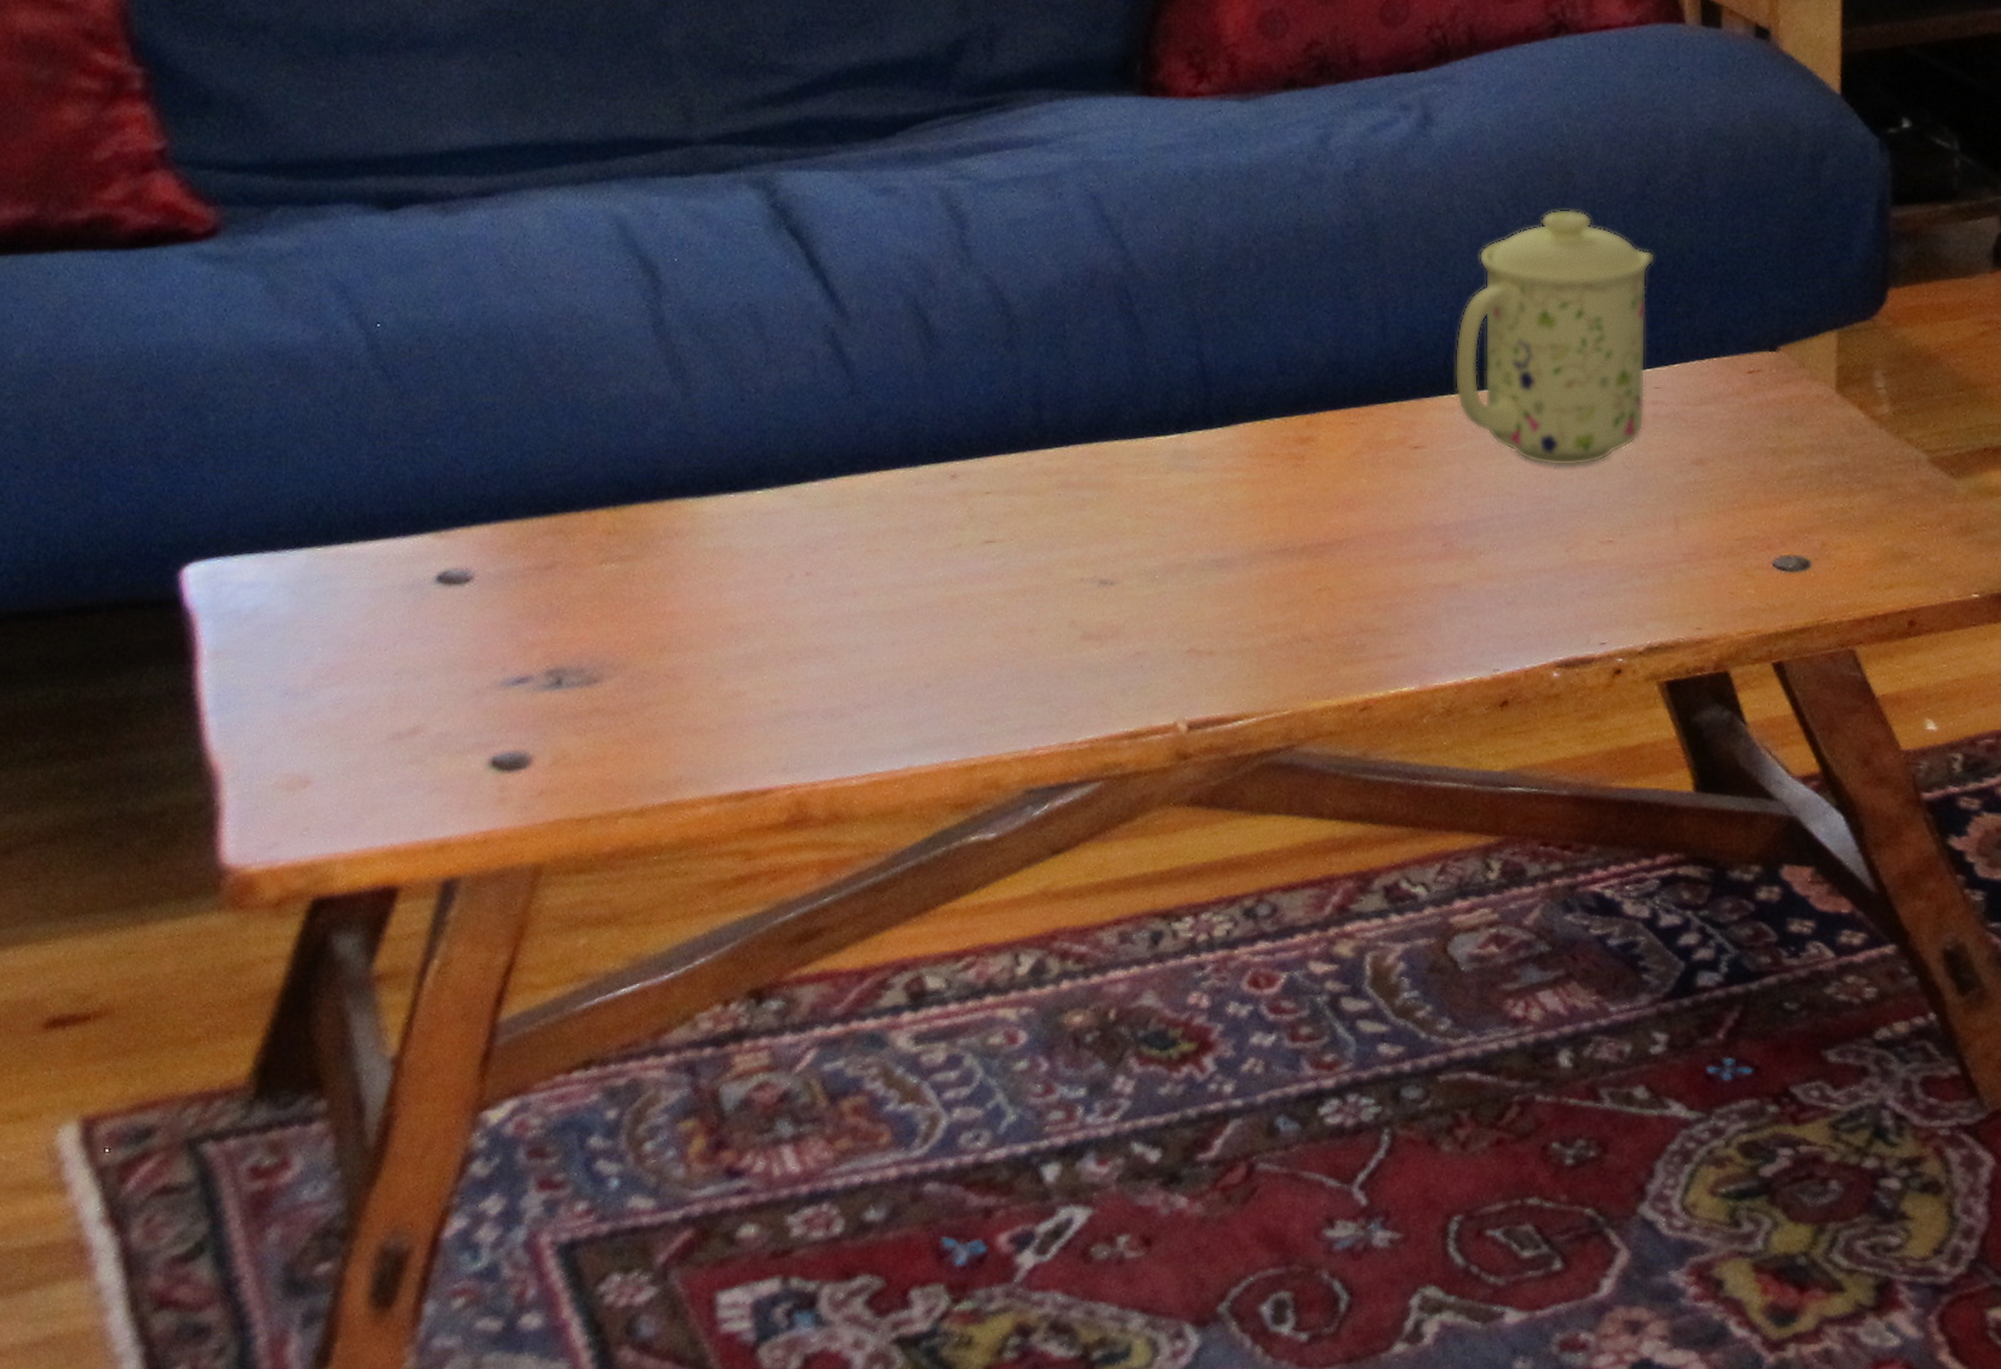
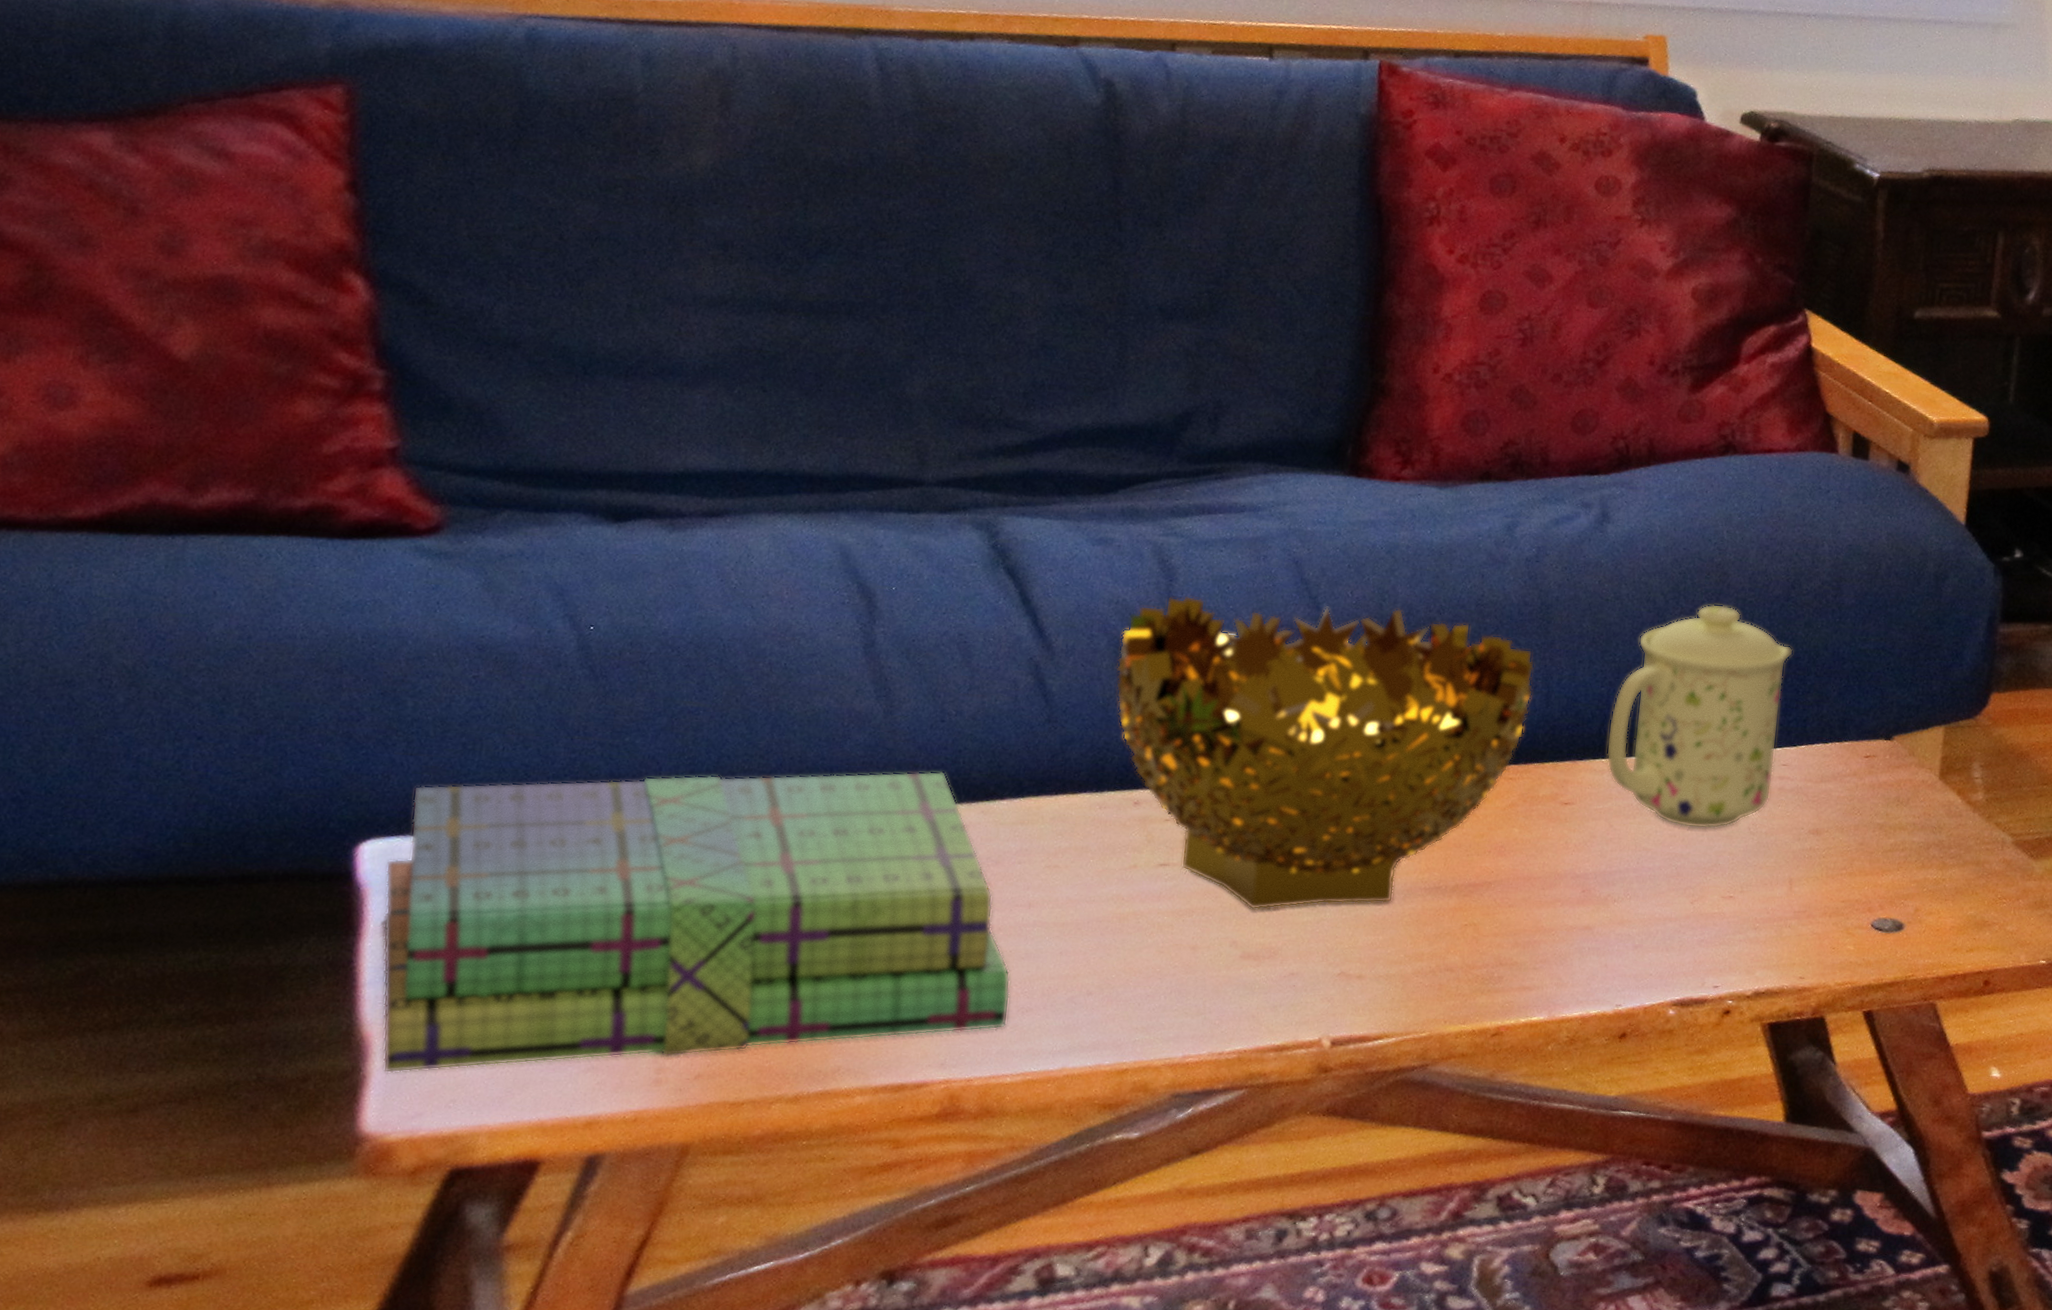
stack of books: none [211,455,847,804] -> present [382,771,1011,1074]
decorative bowl: none [915,241,1367,586] -> present [1116,596,1535,910]

